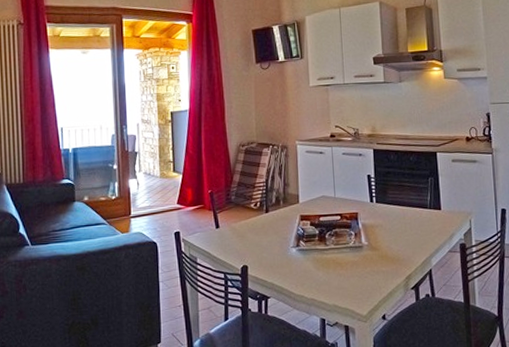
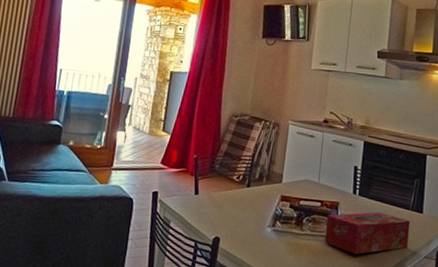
tissue box: none [348,216,431,260] -> present [325,212,411,254]

